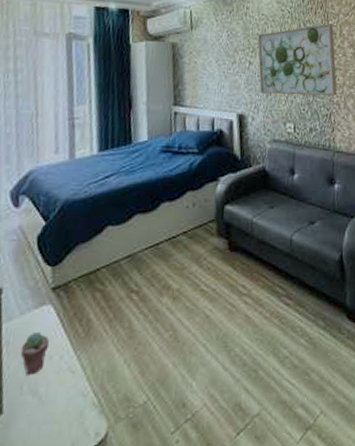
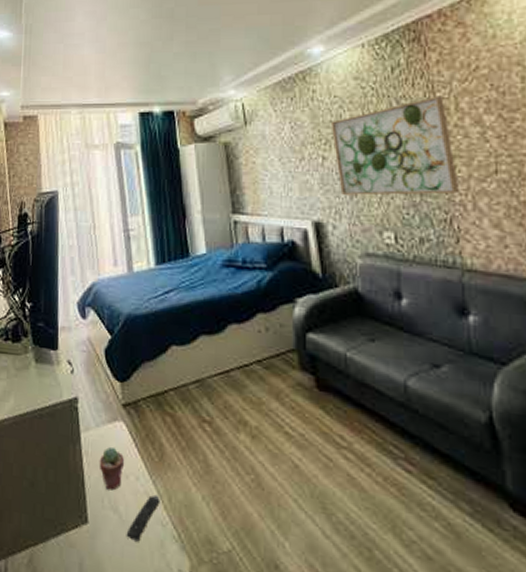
remote control: none [44,368,83,418] -> present [126,494,160,542]

